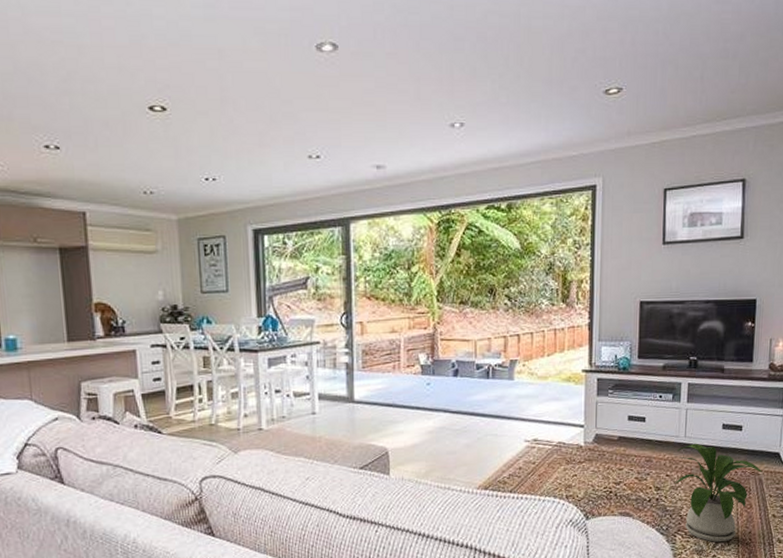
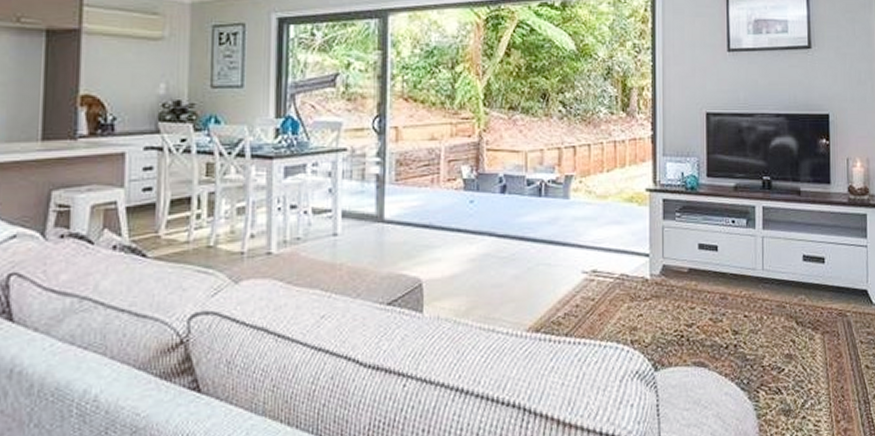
house plant: present [675,443,762,543] -> none [754,277,850,401]

